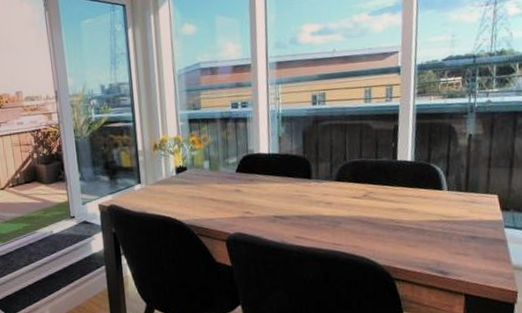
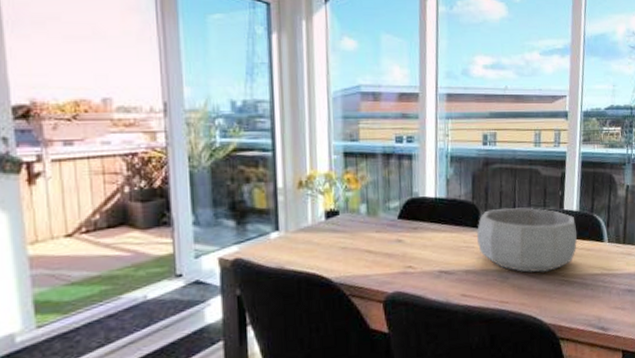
decorative bowl: none [308,159,412,219] -> present [477,207,577,273]

